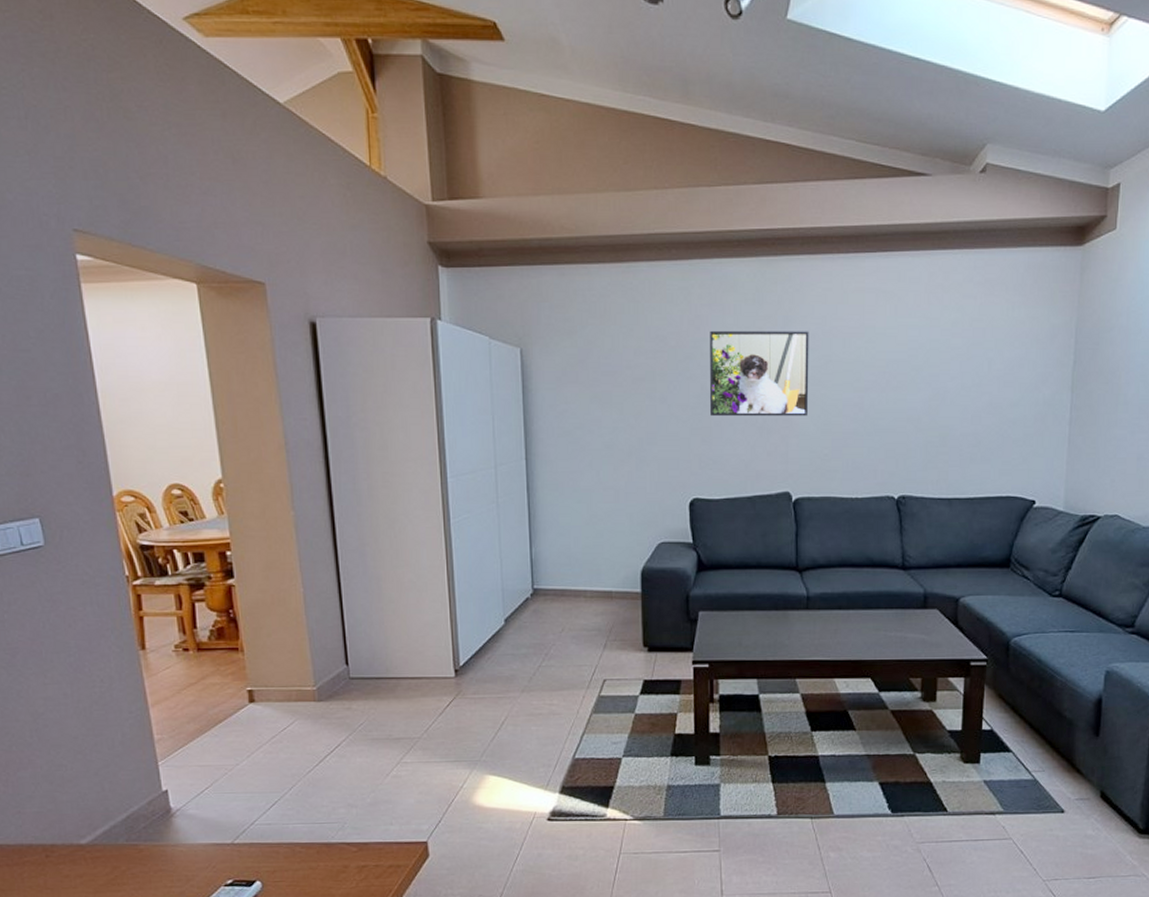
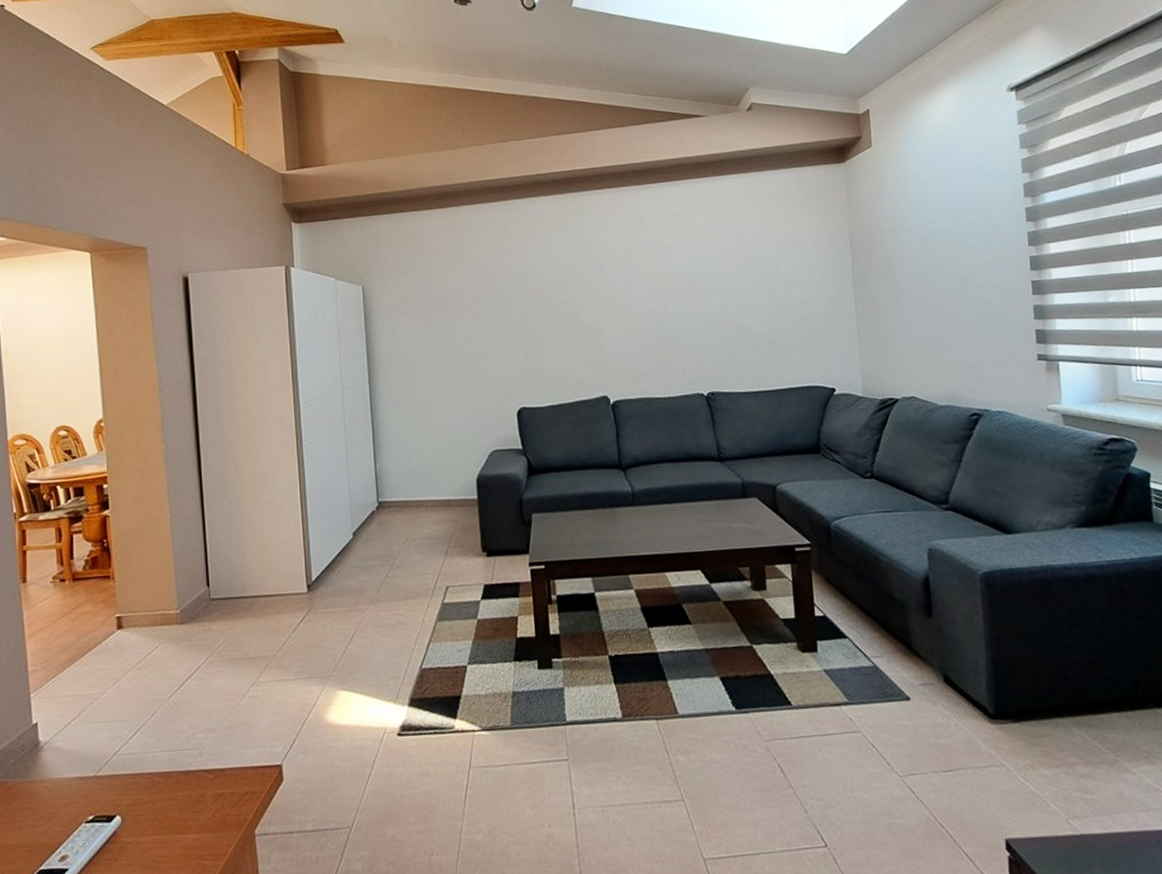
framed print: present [710,330,809,417] -> none [526,252,618,333]

